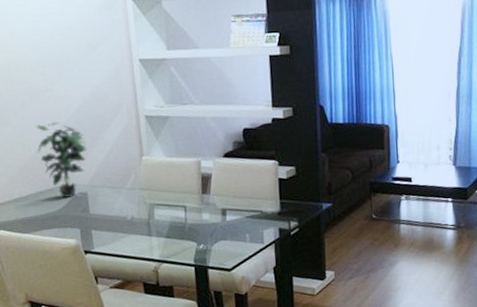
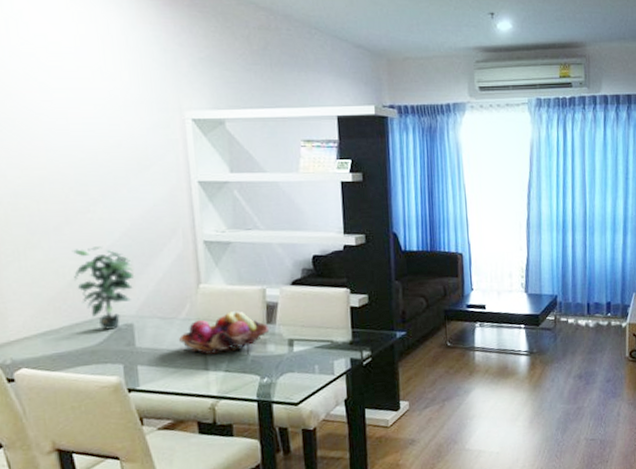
fruit basket: none [125,181,205,222] -> present [178,311,270,355]

